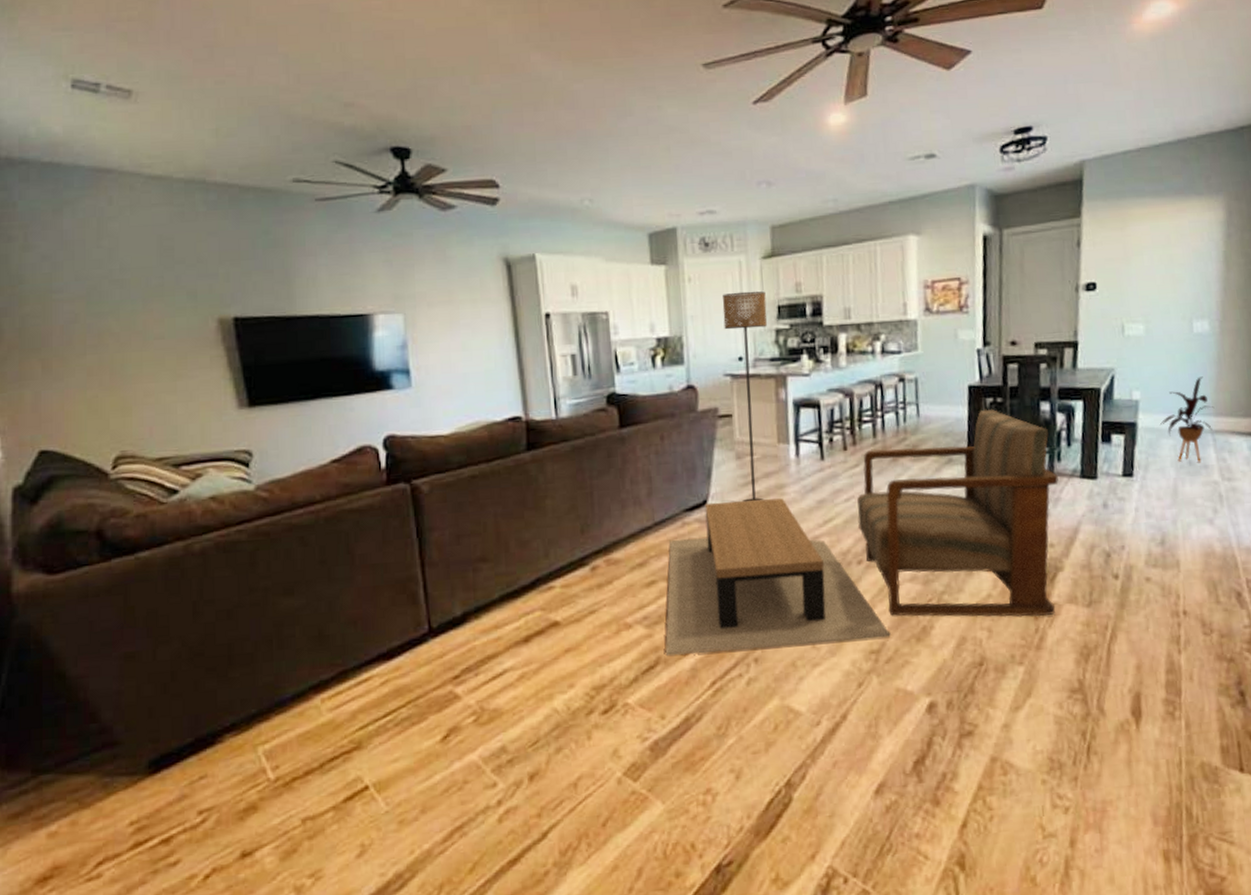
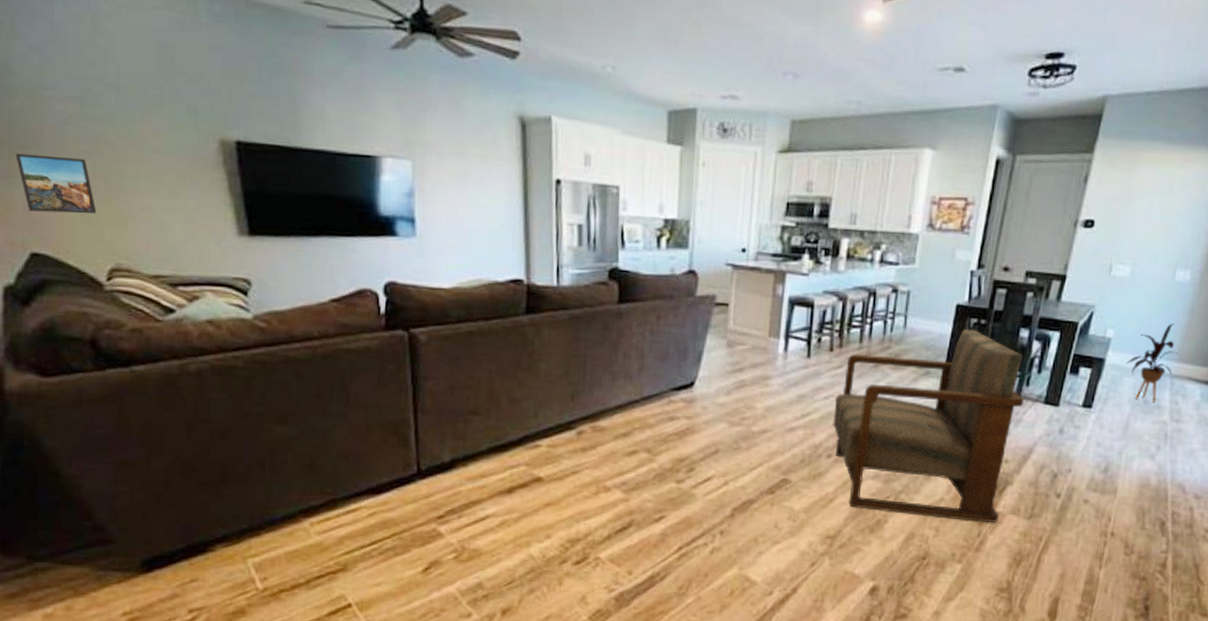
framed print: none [26,354,103,410] -> present [15,153,97,214]
coffee table: present [666,498,891,656] -> none [640,385,848,526]
floor lamp: present [722,291,767,503] -> none [728,183,777,389]

